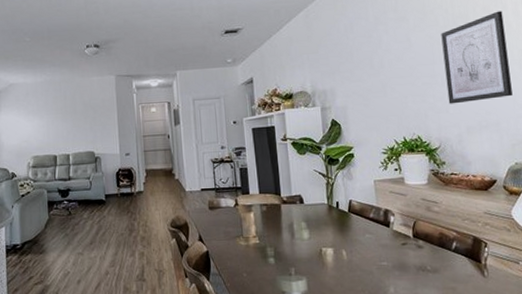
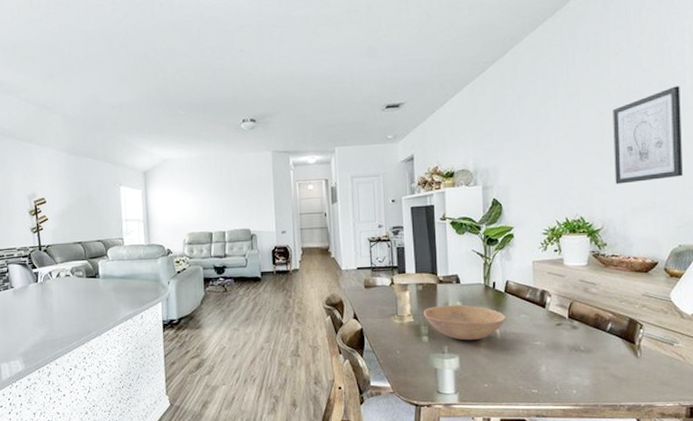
bowl: none [269,225,351,262] -> present [424,304,506,341]

